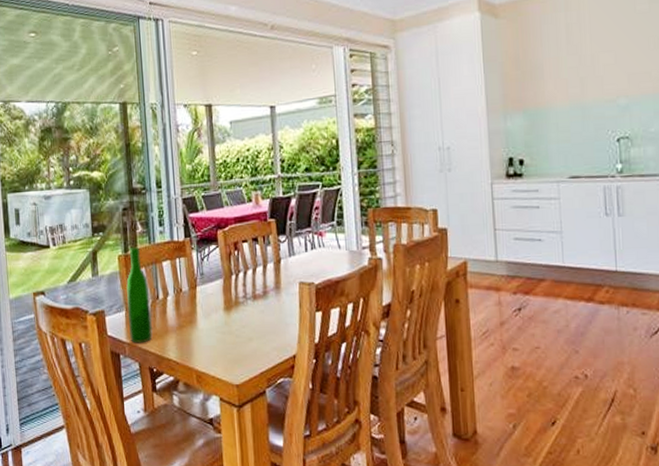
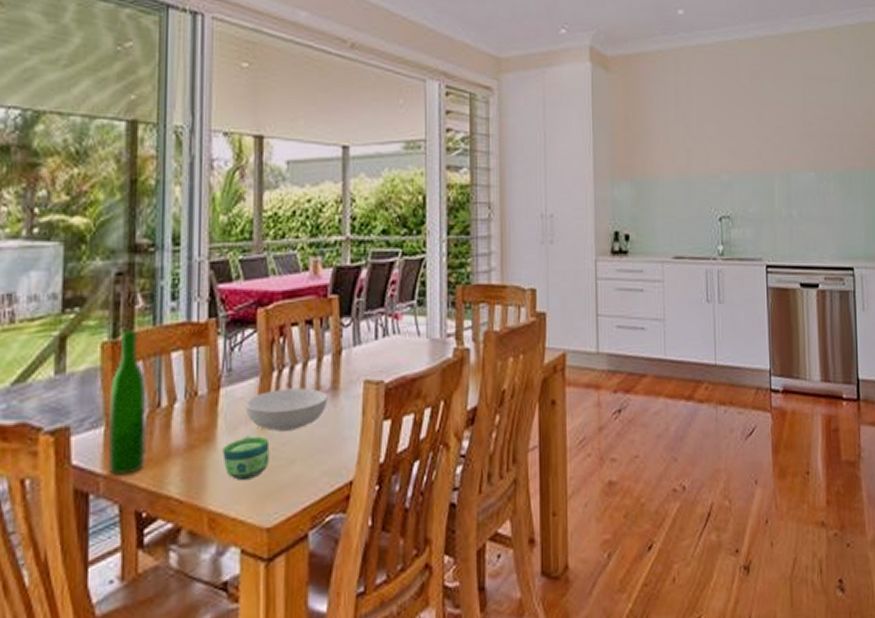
cup: none [202,320,235,350] -> present [222,436,270,480]
serving bowl: none [214,287,273,318] -> present [245,388,328,431]

